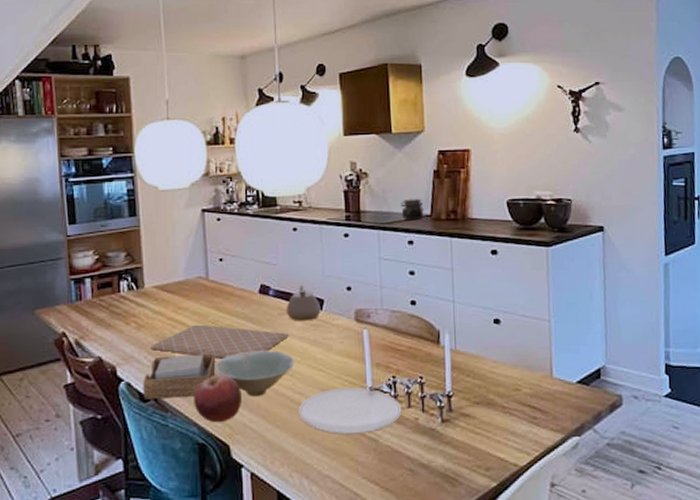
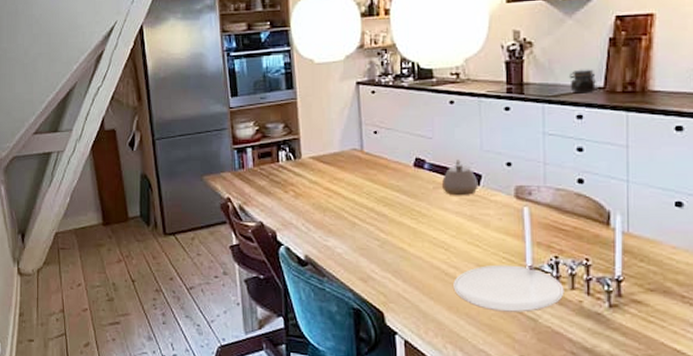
napkin holder: present [143,353,216,400] -> none [301,223,371,265]
placemat: present [150,324,289,359] -> none [308,195,444,229]
fruit: present [194,374,242,423] -> none [349,244,396,291]
bowl: present [215,350,295,398] -> none [369,223,450,269]

